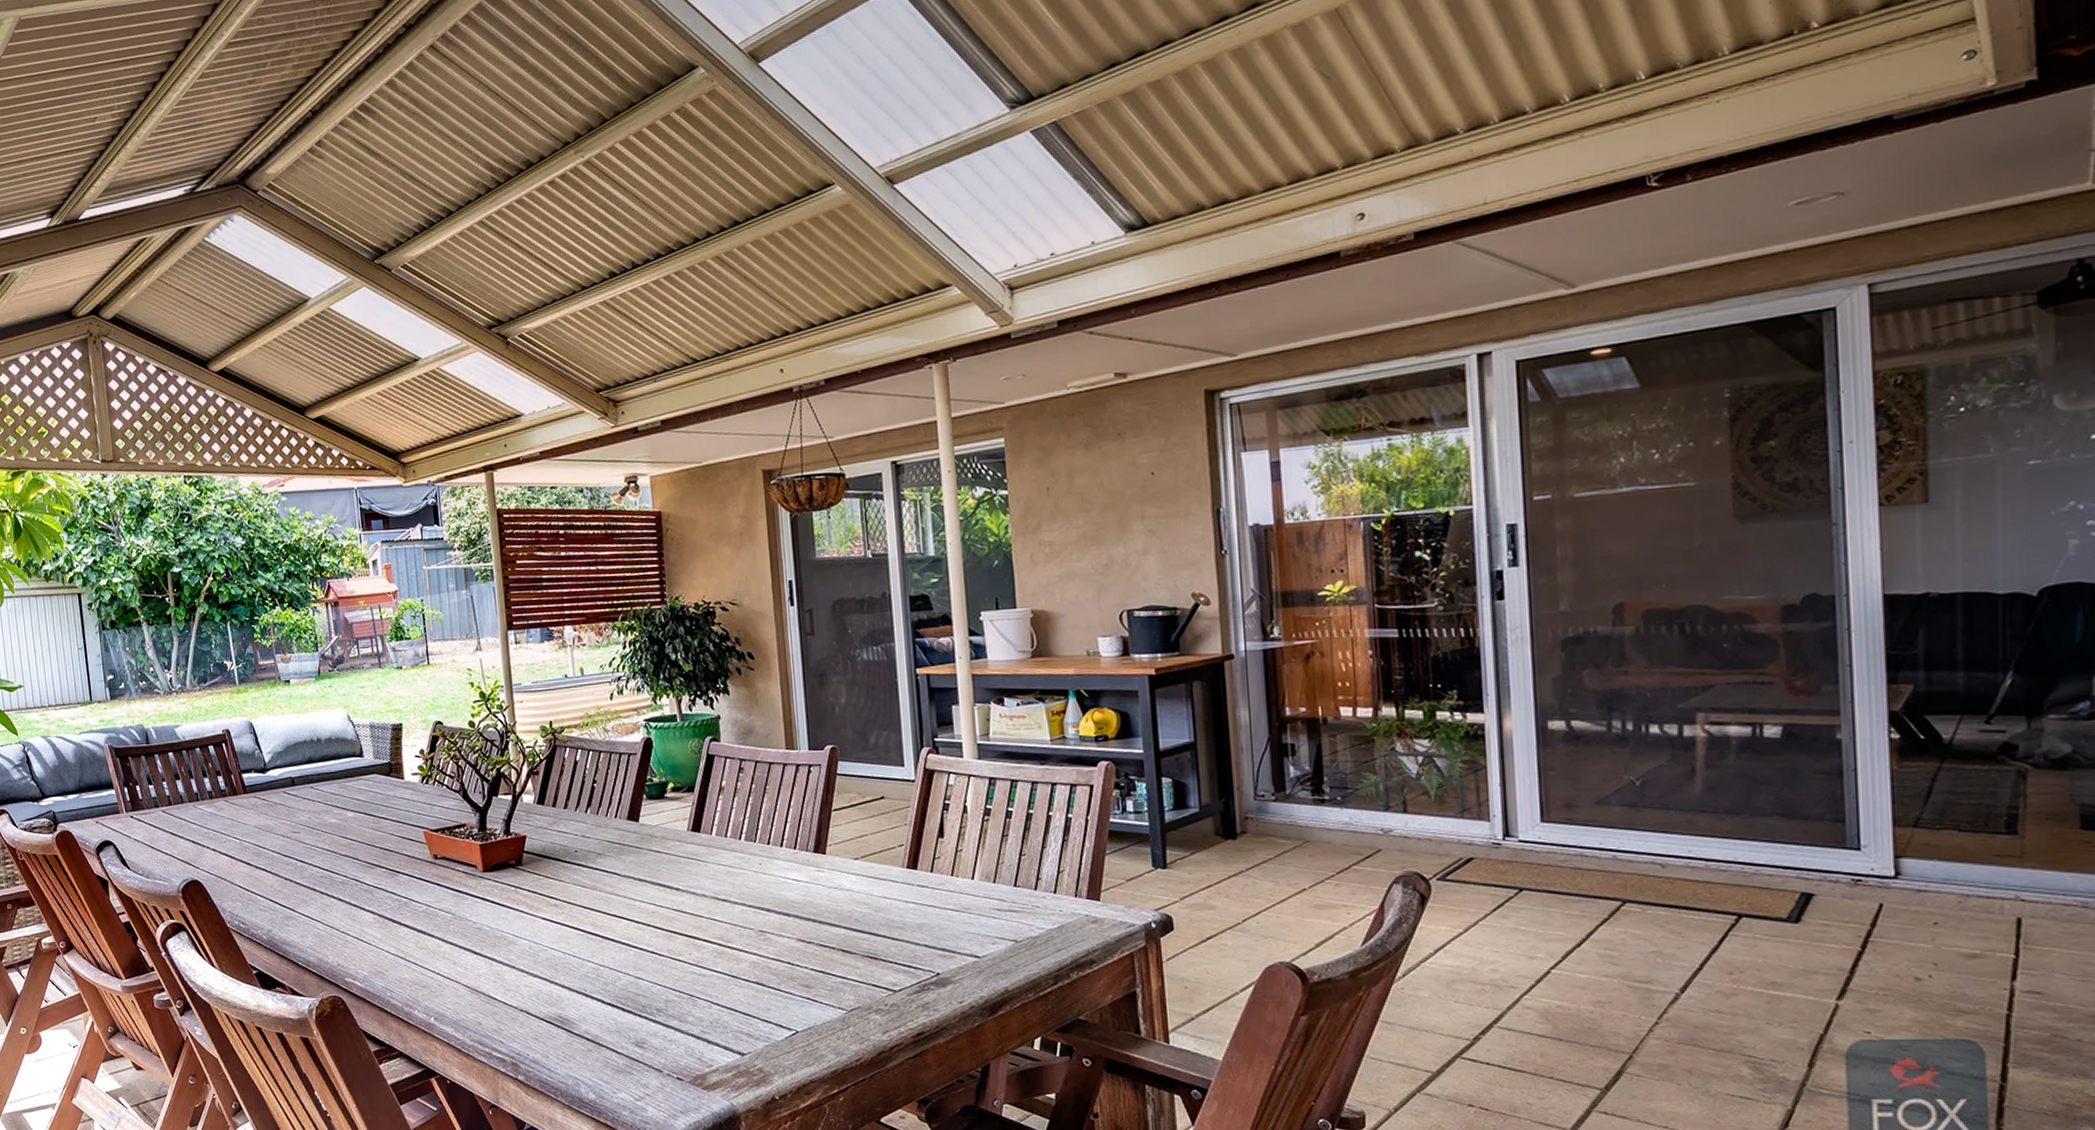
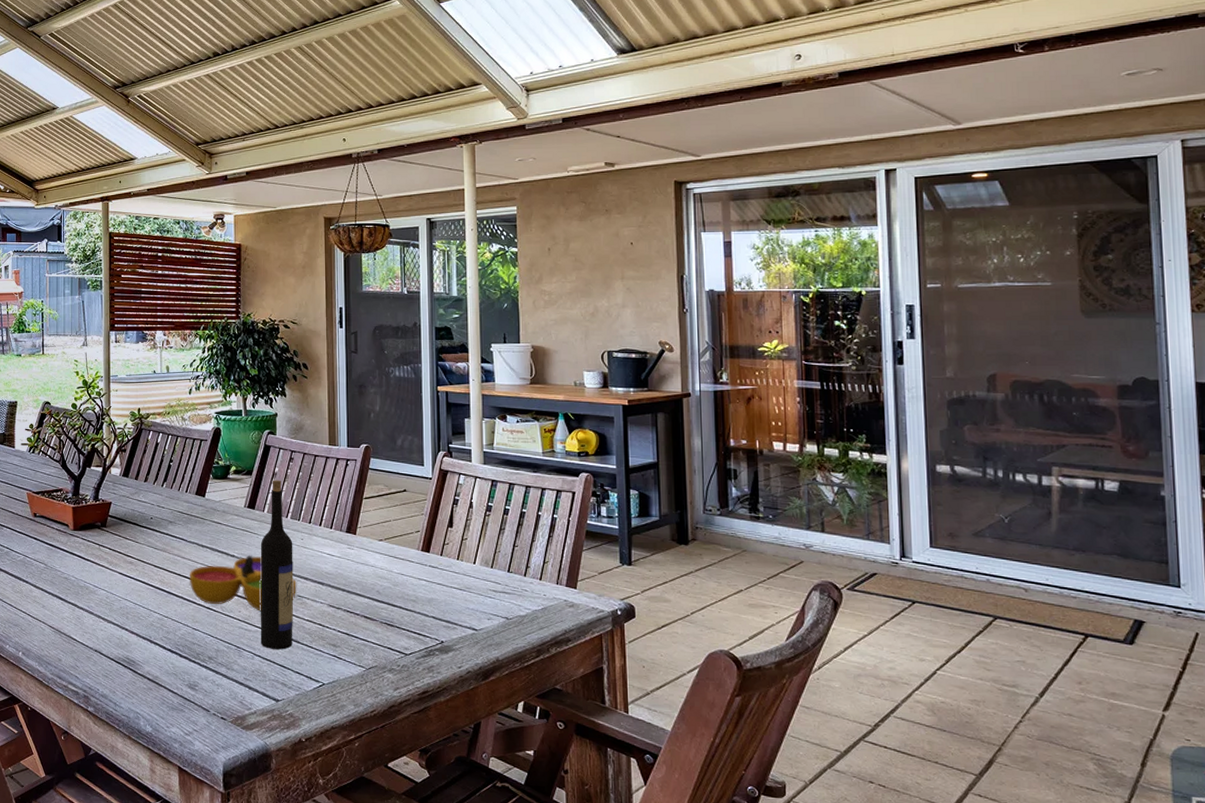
decorative bowl: none [627,886,758,952] -> present [189,555,297,612]
wine bottle: none [710,795,757,995] -> present [260,480,294,650]

